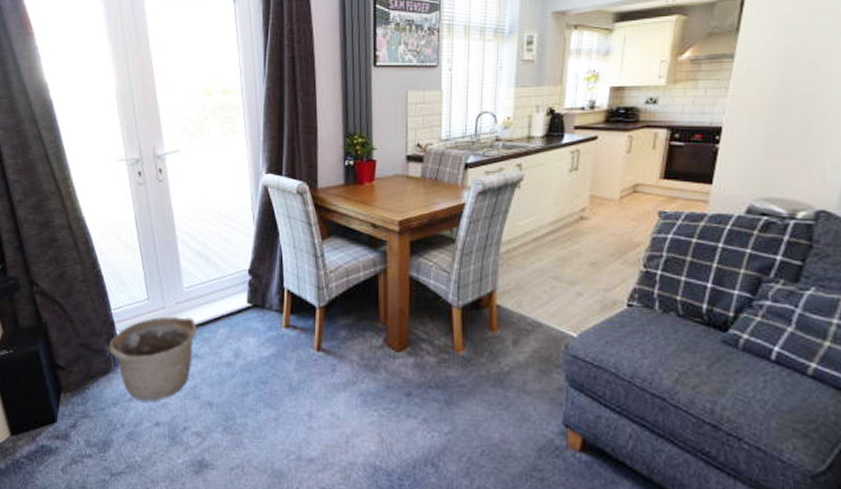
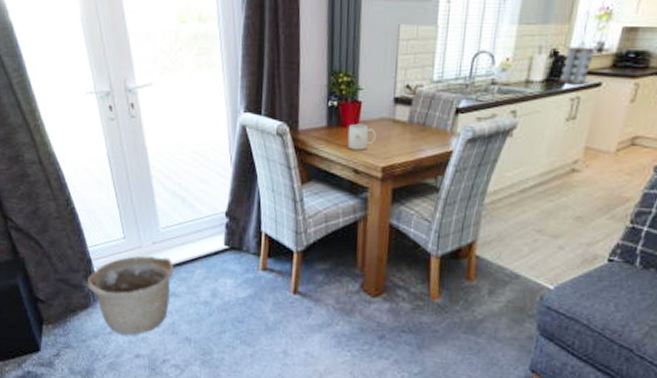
mug: none [364,180,391,206] -> present [347,123,376,150]
spice rack: none [556,100,590,140] -> present [557,41,597,86]

